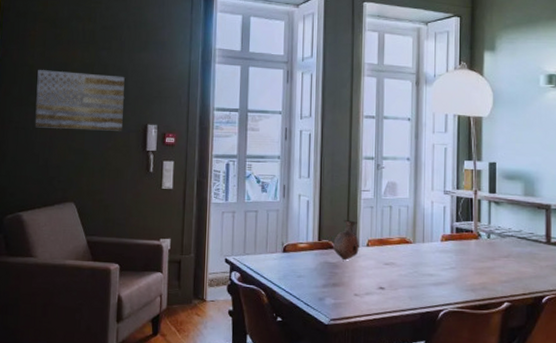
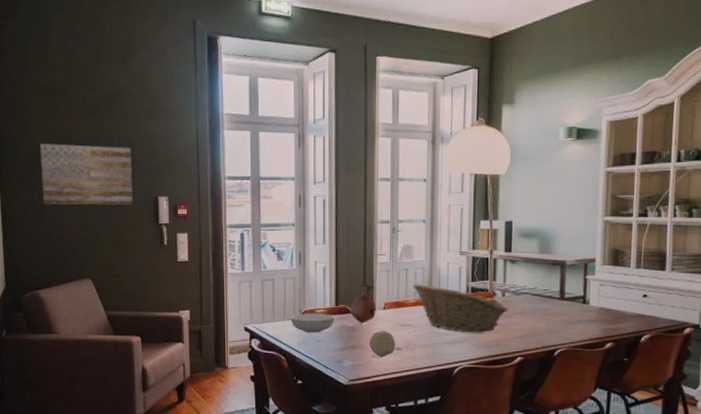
serving bowl: none [272,247,317,268] -> present [291,313,335,333]
fruit: none [352,268,378,297] -> present [370,330,395,357]
fruit basket: none [397,221,493,275] -> present [413,283,508,333]

